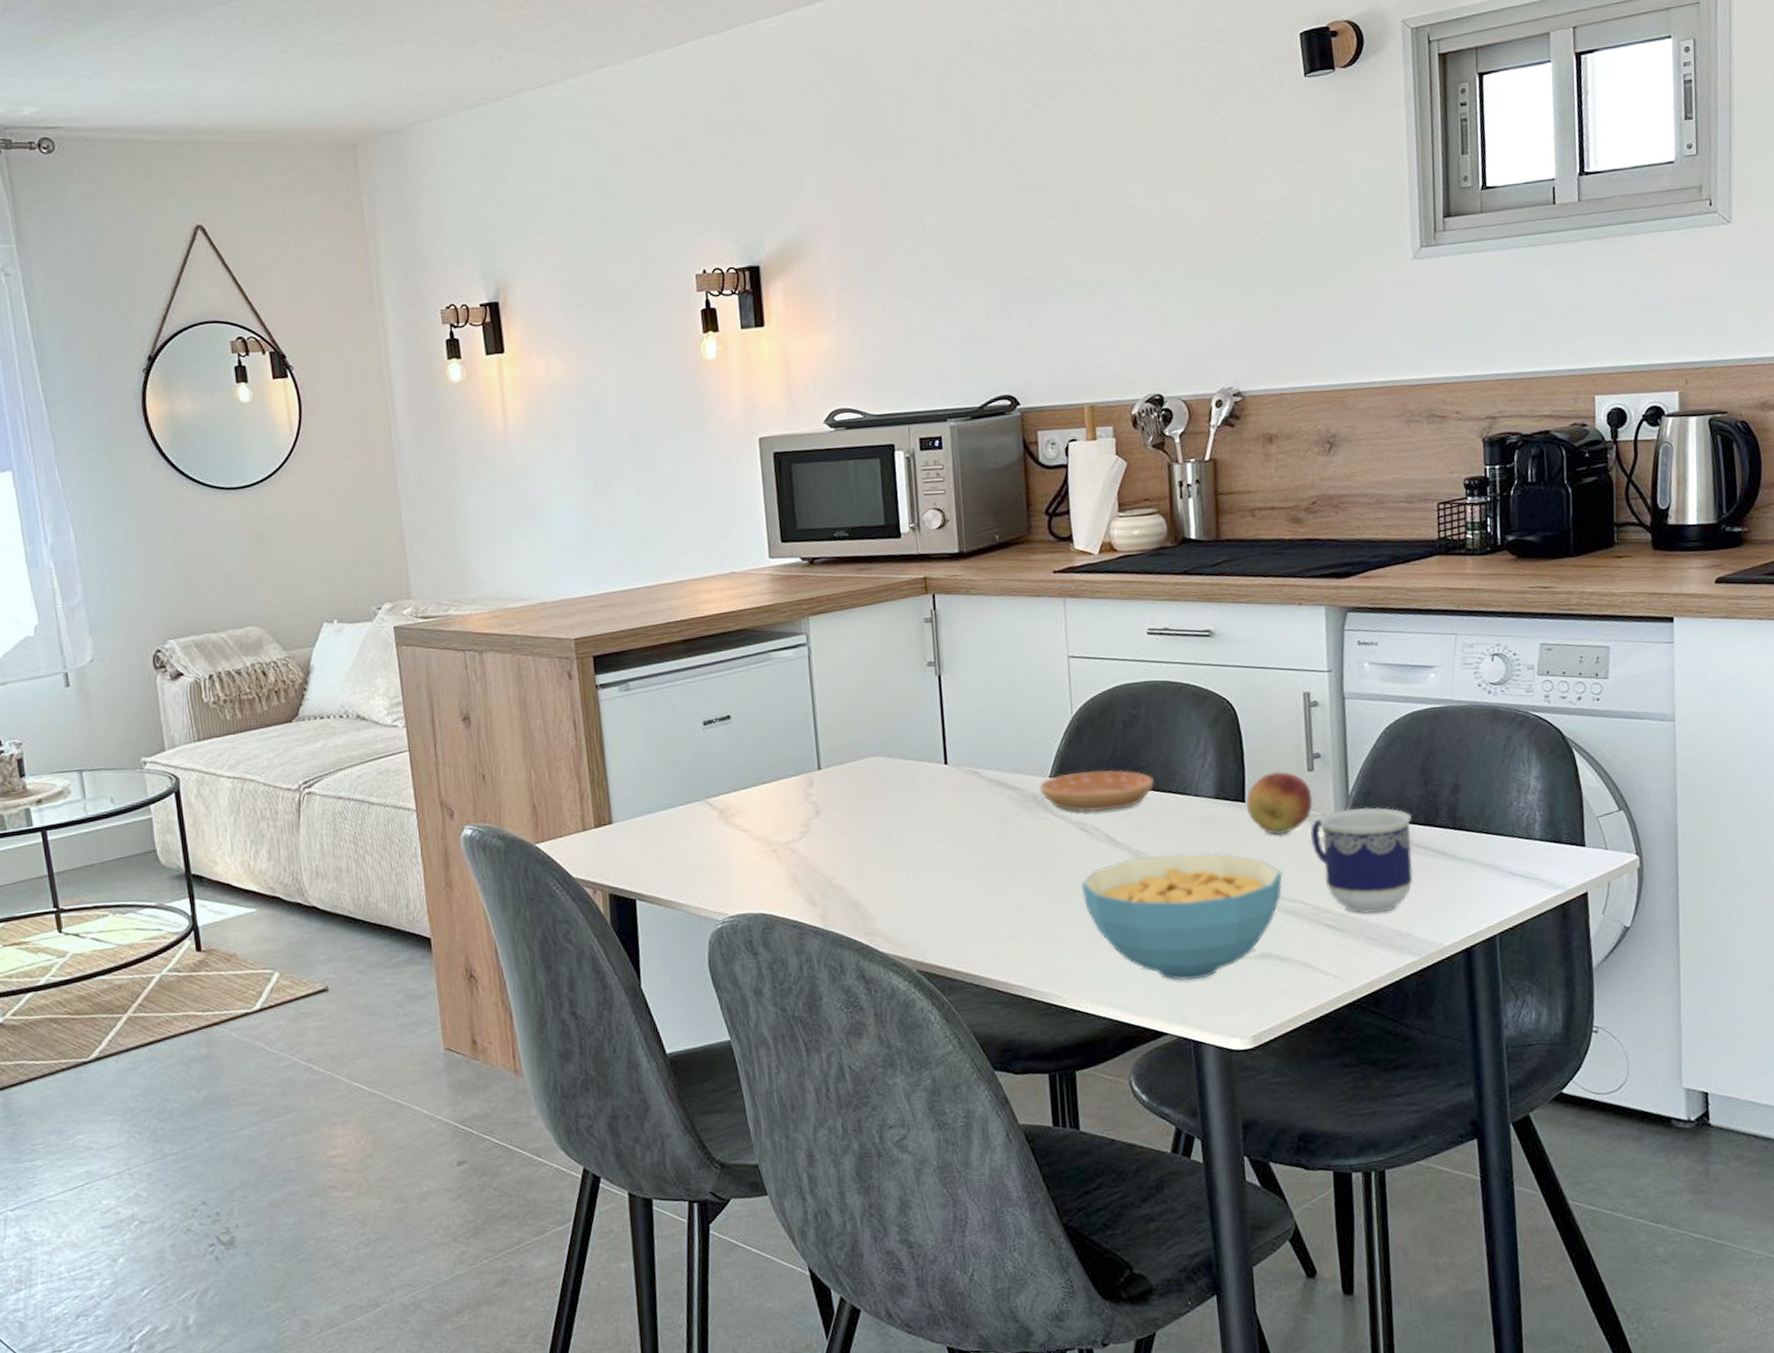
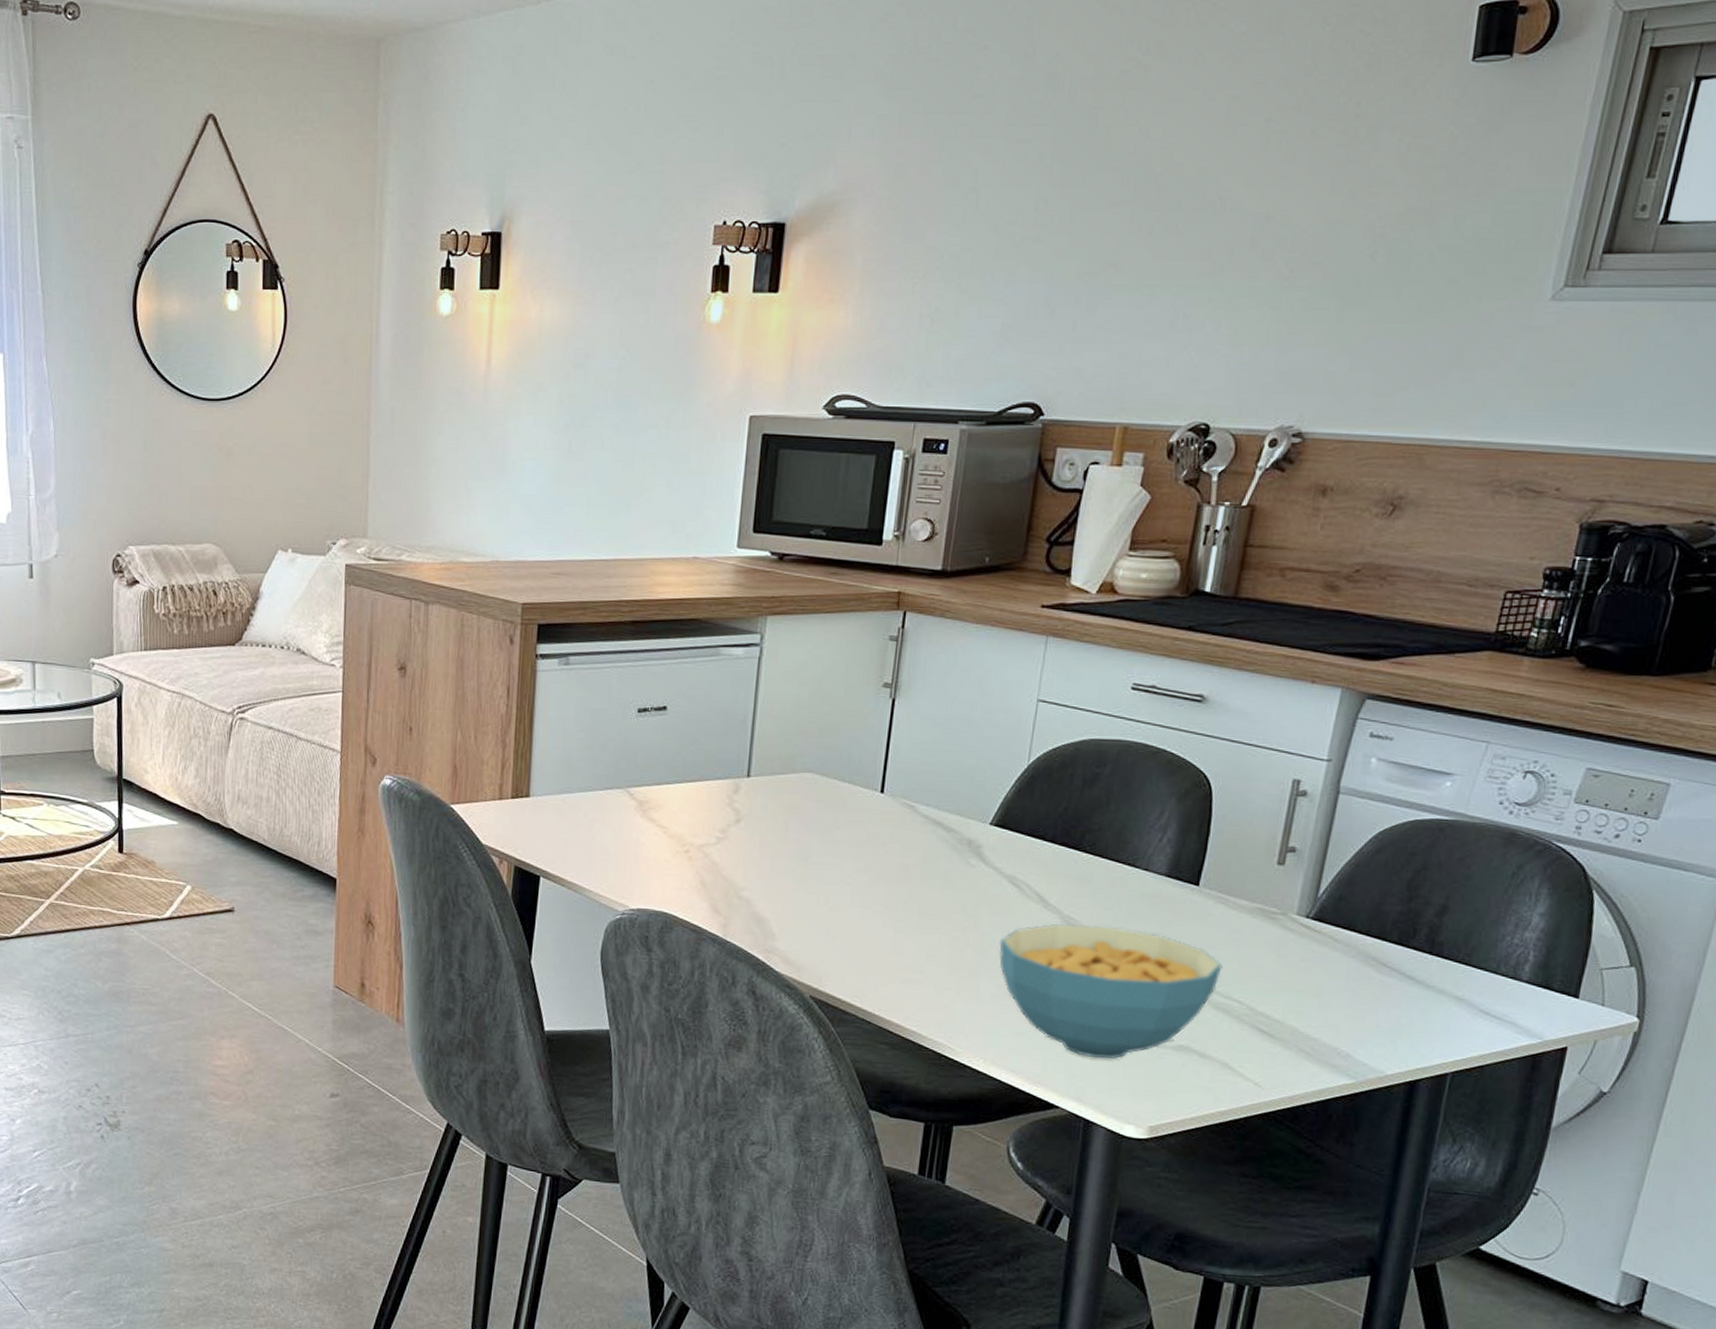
saucer: present [1039,770,1154,813] -> none [977,824,1103,870]
fruit: present [1246,771,1313,836] -> none [1199,858,1276,927]
cup: present [1310,807,1413,914] -> none [1262,911,1384,1028]

